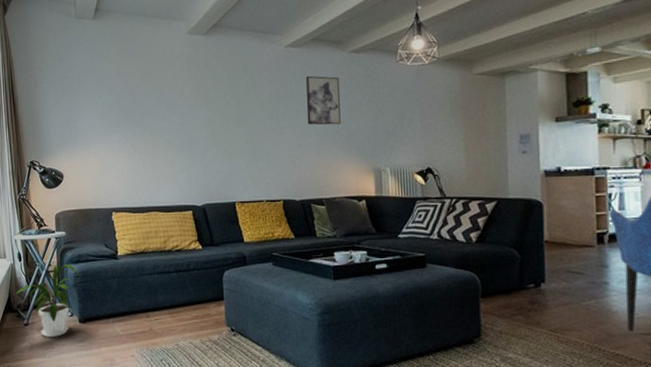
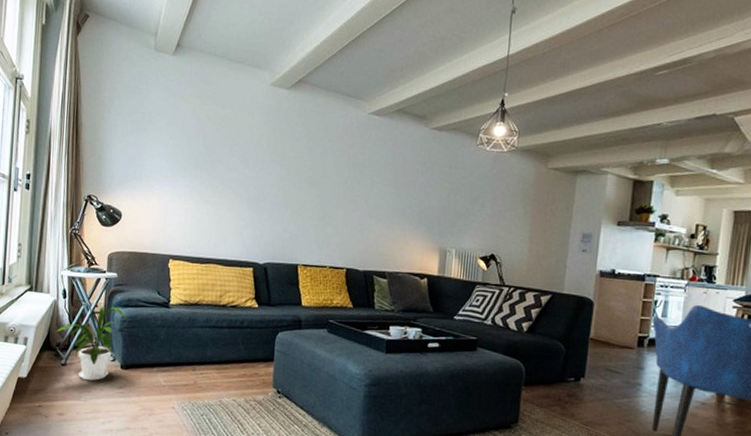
wall art: present [306,75,341,125] -> none [381,146,419,200]

